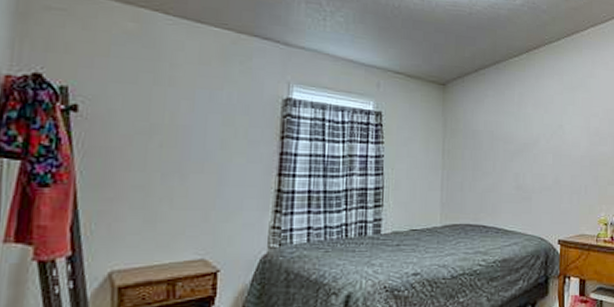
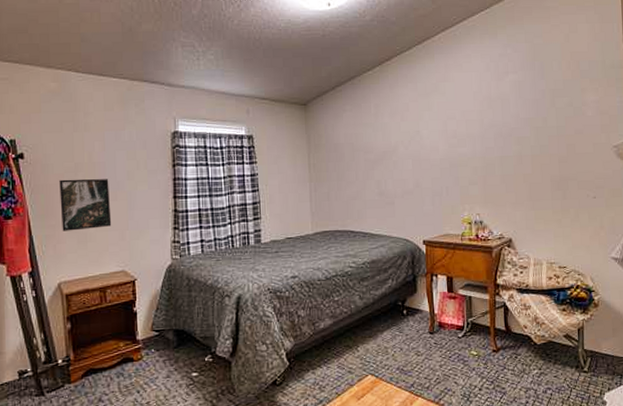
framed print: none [123,142,195,207] -> present [59,178,112,231]

